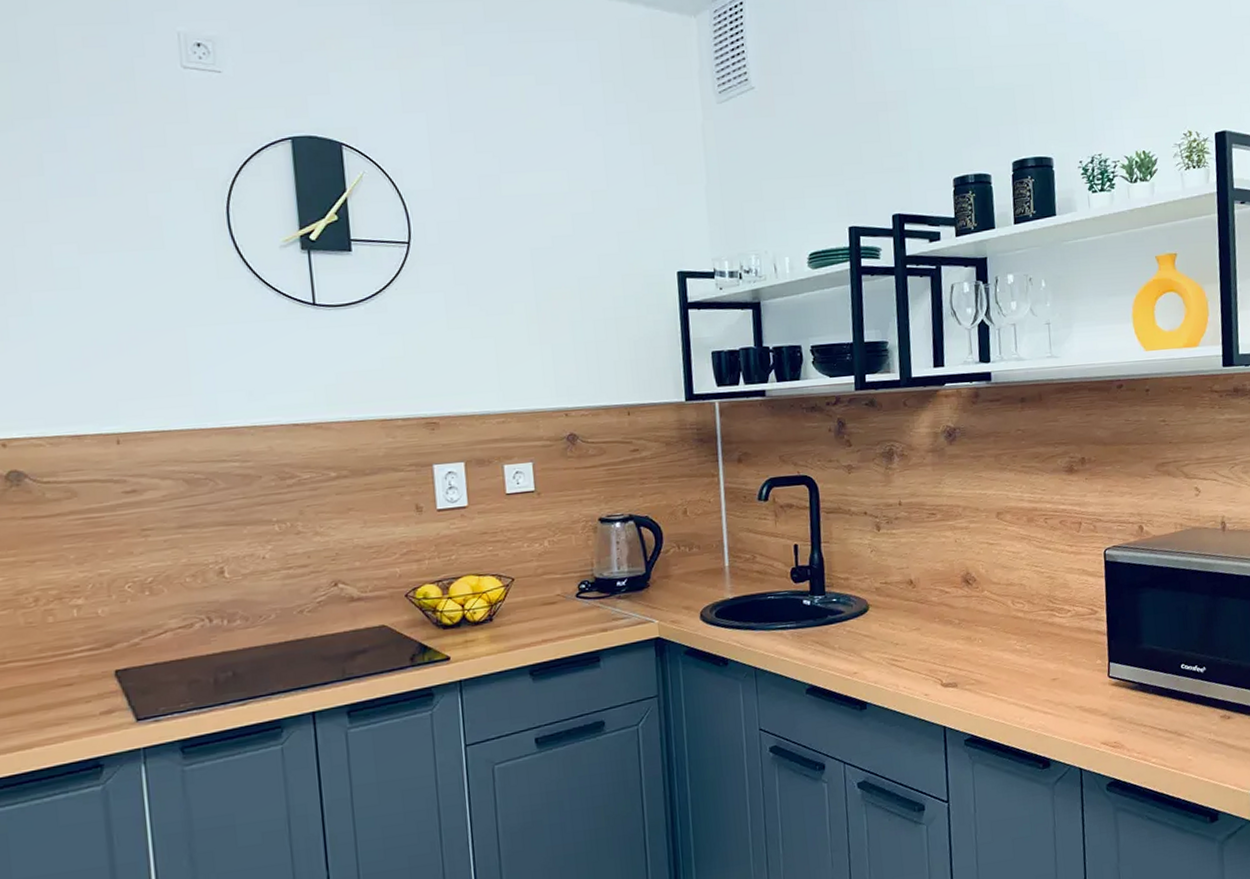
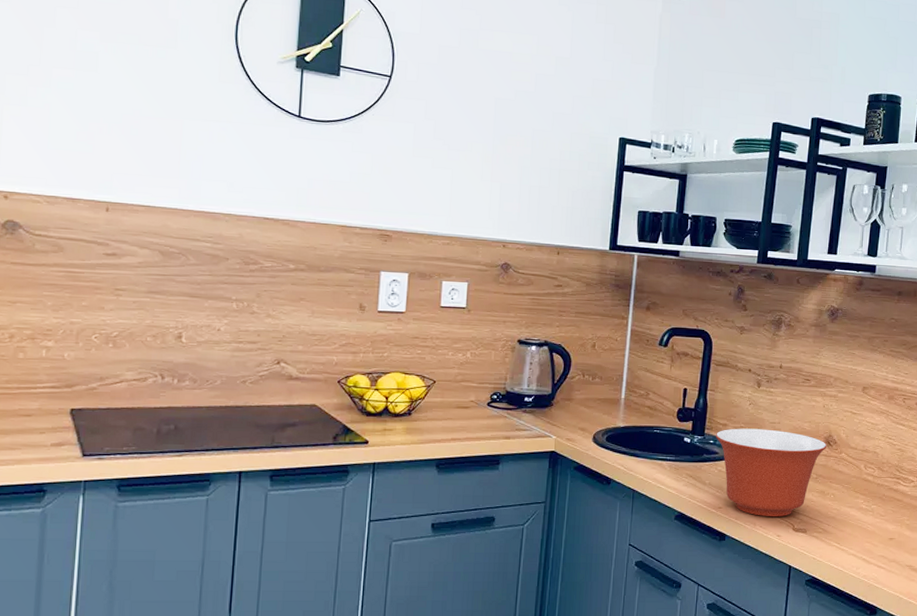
mixing bowl: none [837,576,966,676] -> present [715,428,827,517]

